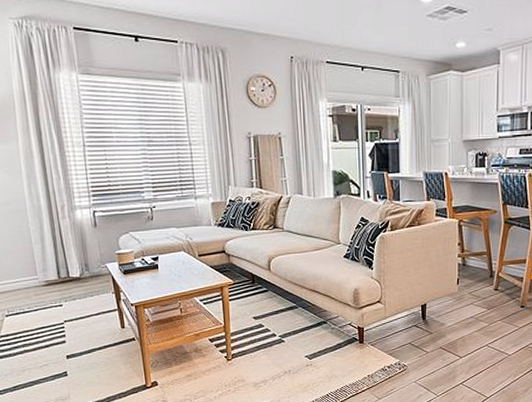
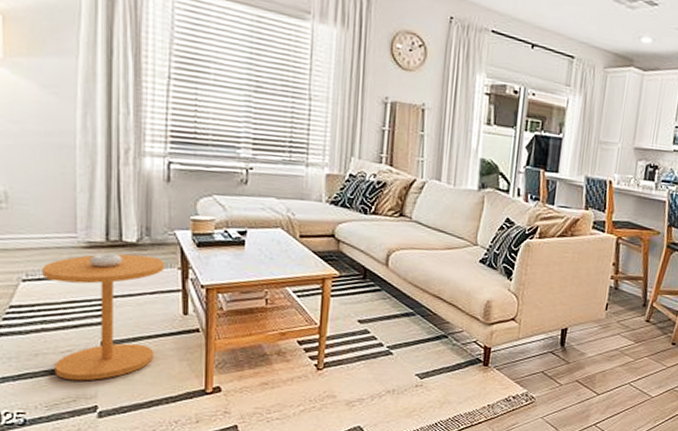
side table: none [17,286,105,387] -> present [42,253,165,381]

